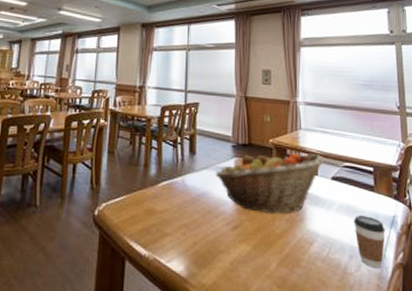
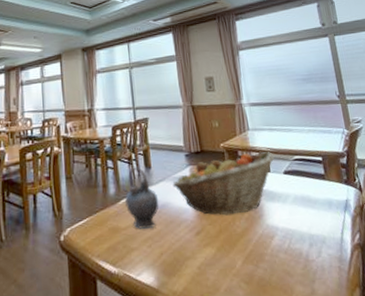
teapot: none [164,151,199,217] -> present [123,167,159,229]
coffee cup: present [353,216,385,269] -> none [309,203,342,252]

